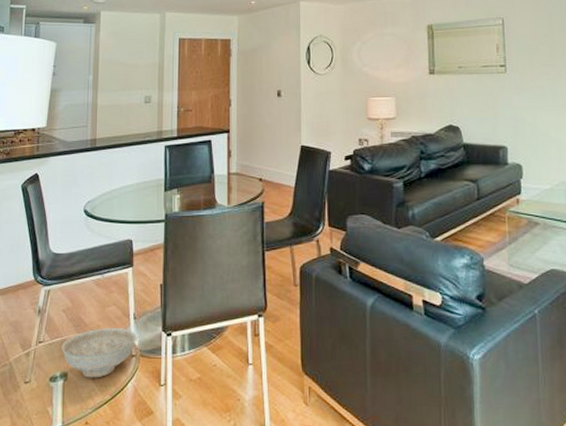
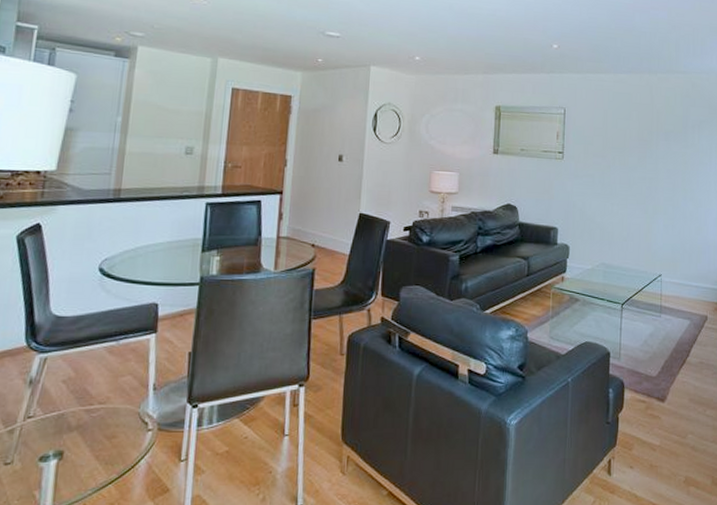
decorative bowl: present [61,328,136,378] -> none [57,400,155,456]

